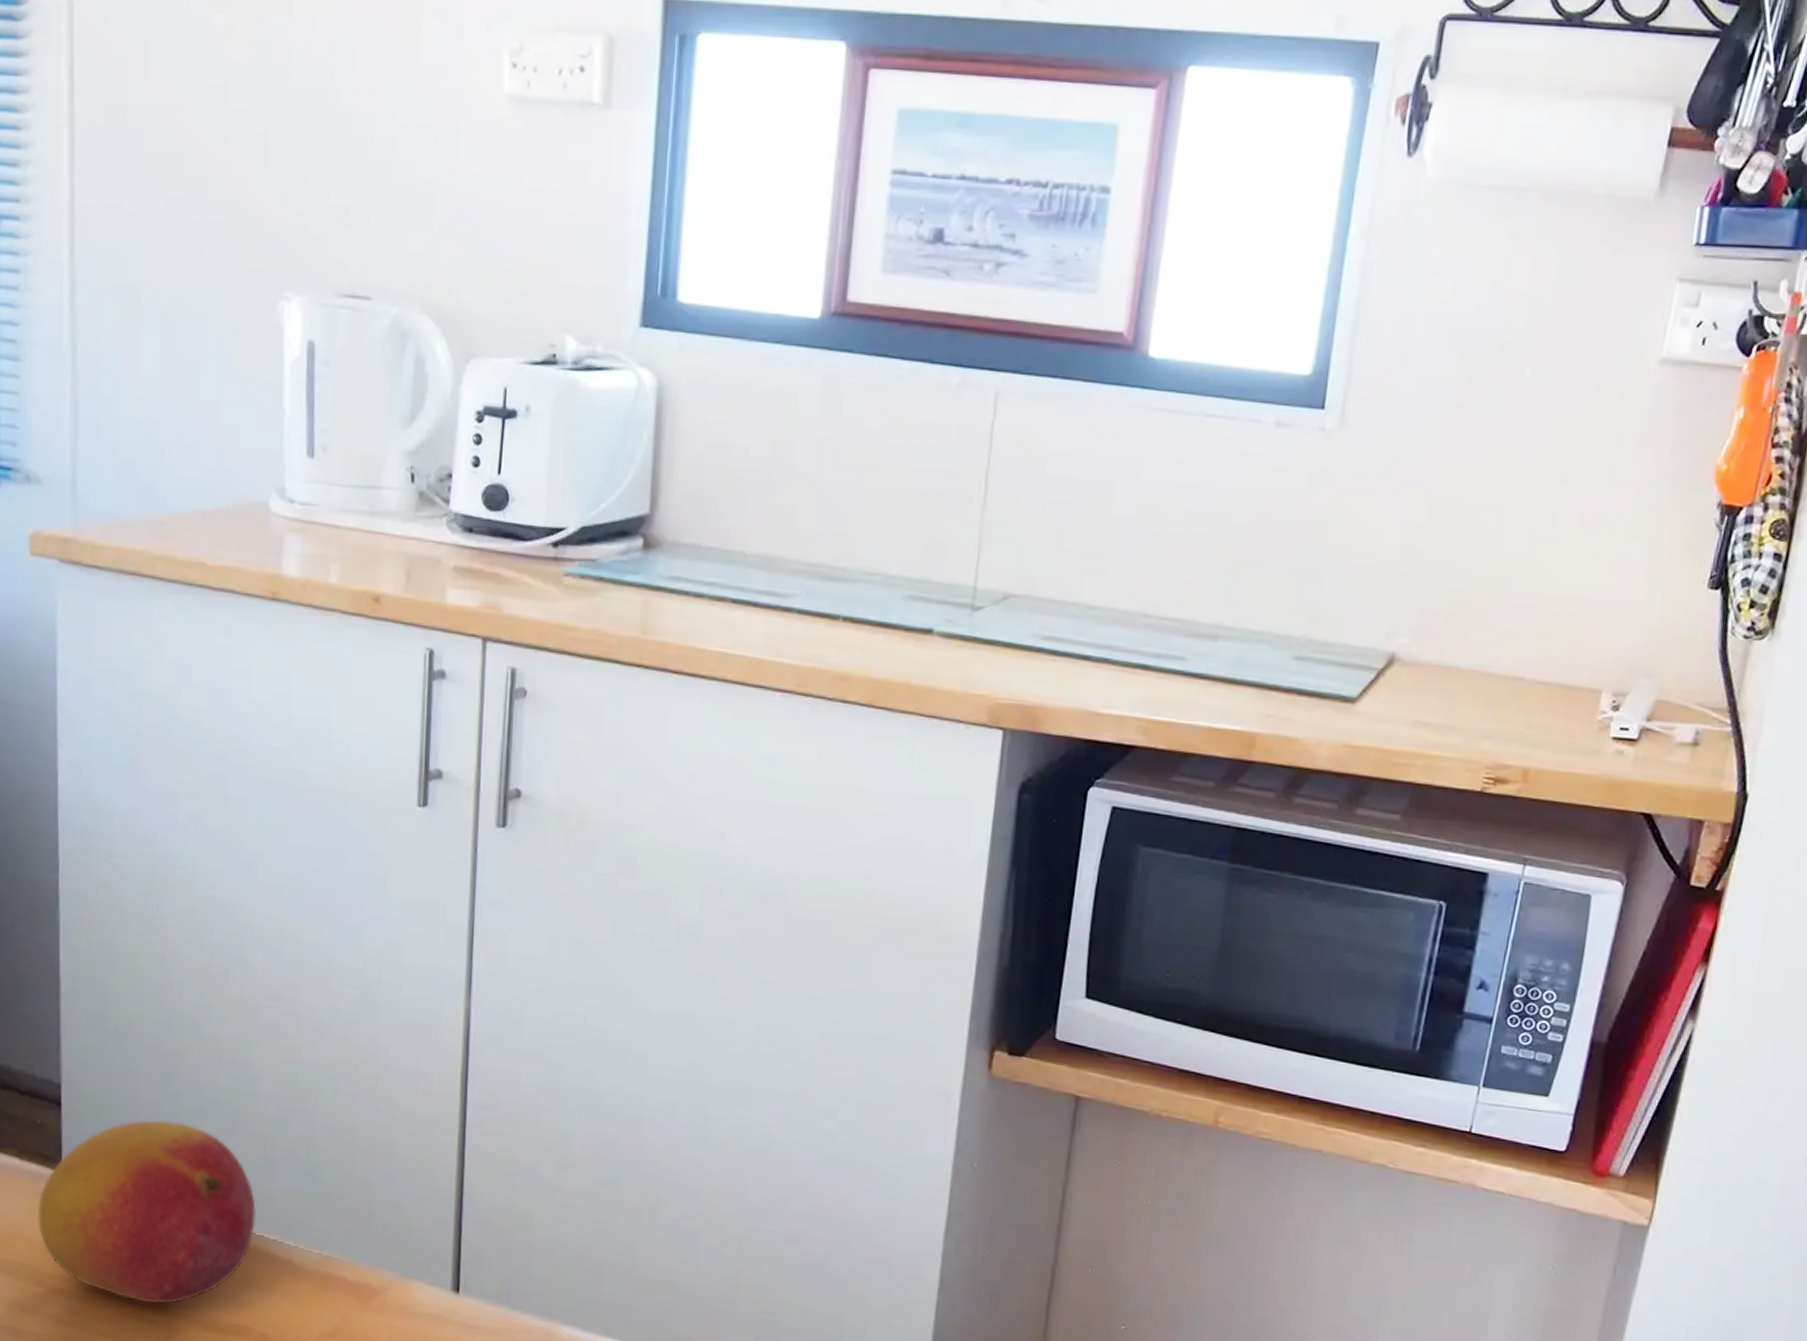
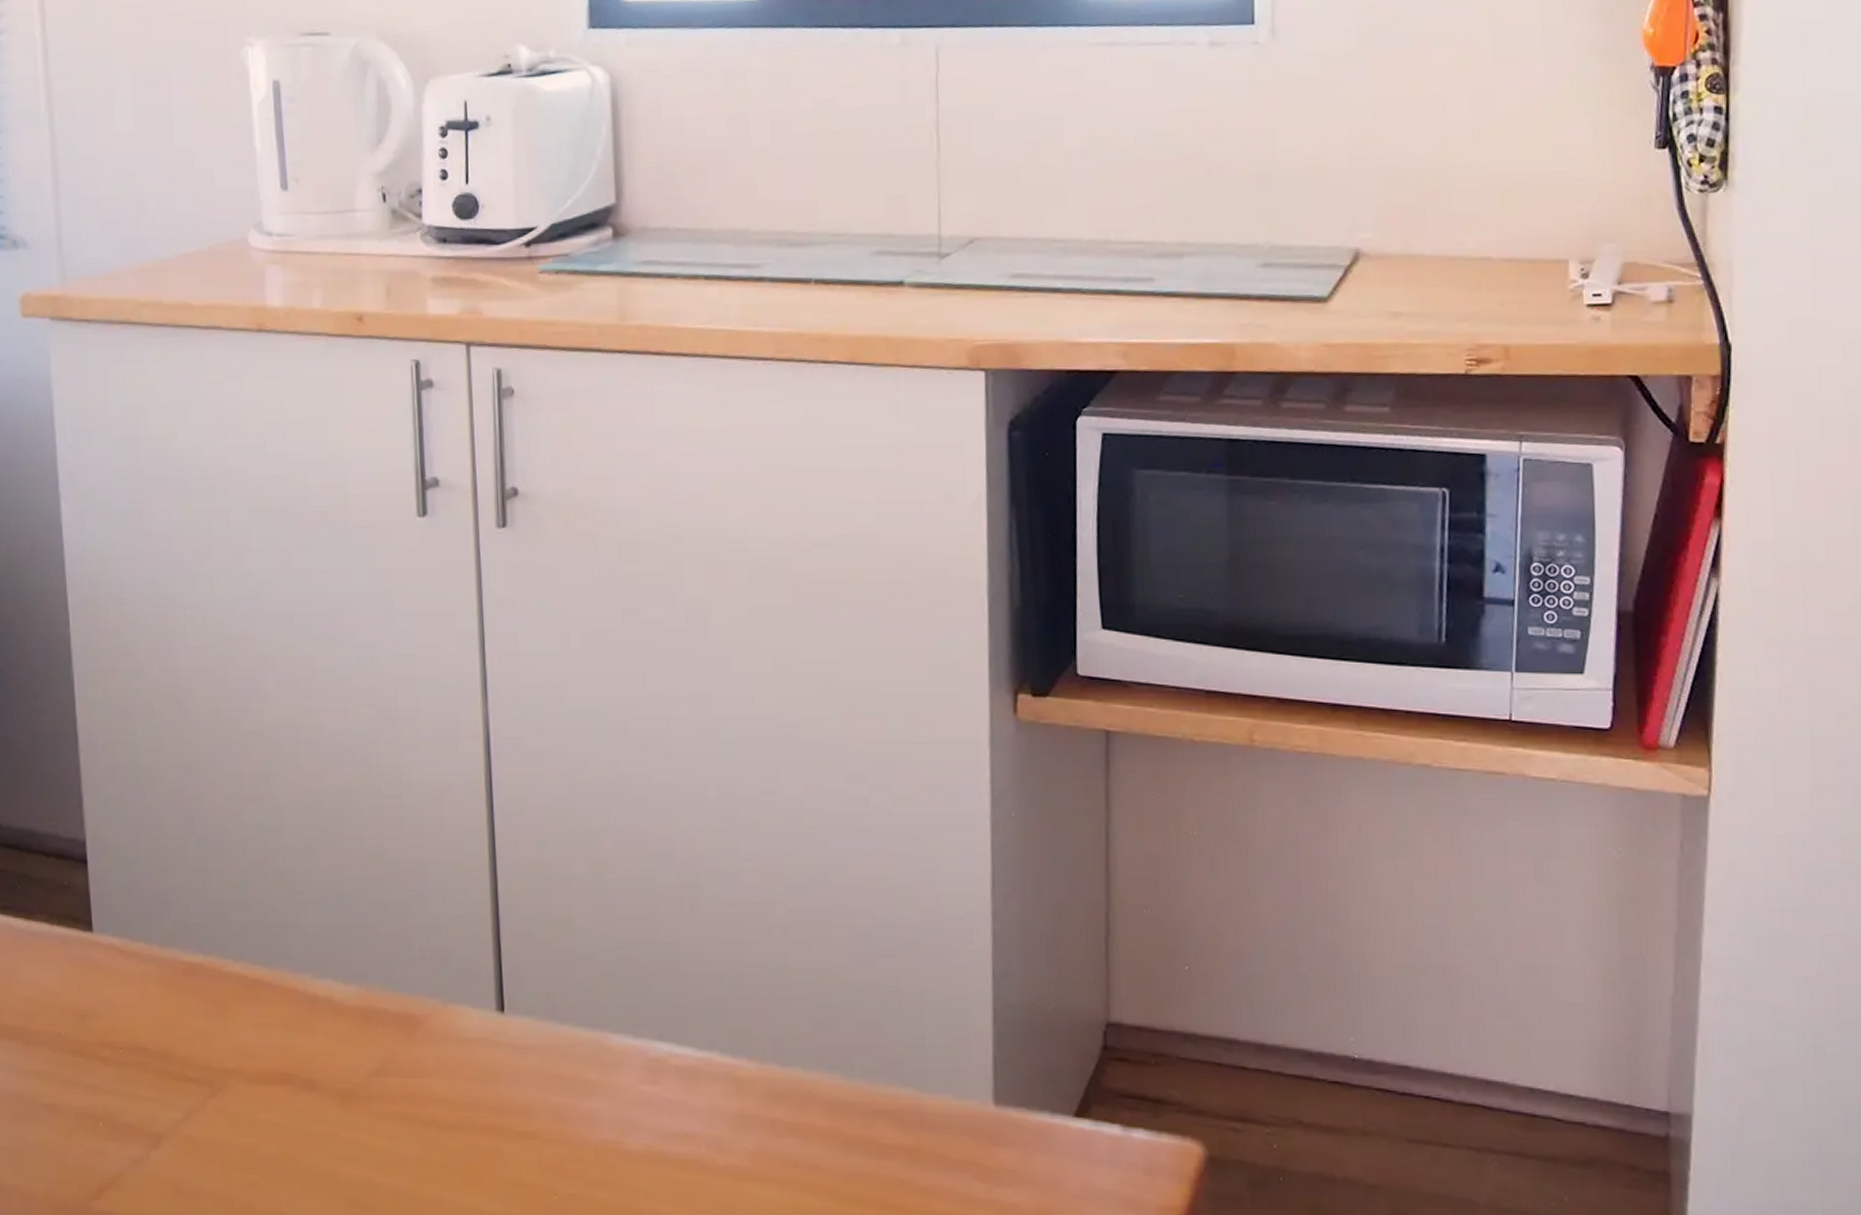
fruit: present [37,1119,256,1305] -> none [70,867,292,1061]

